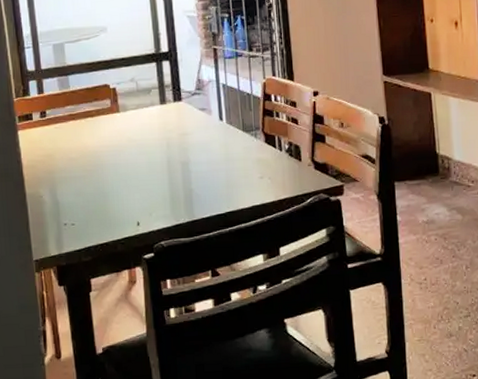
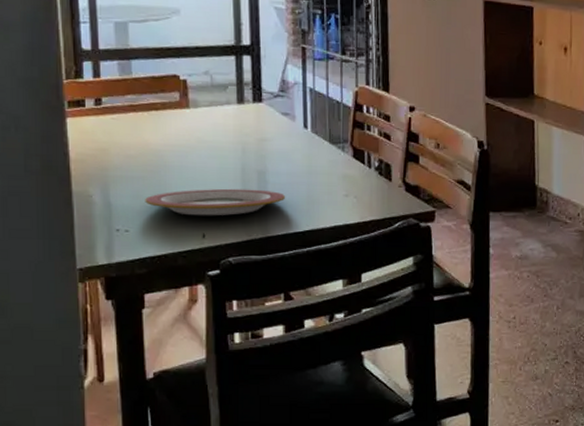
plate: none [86,178,208,207] -> present [145,188,286,216]

